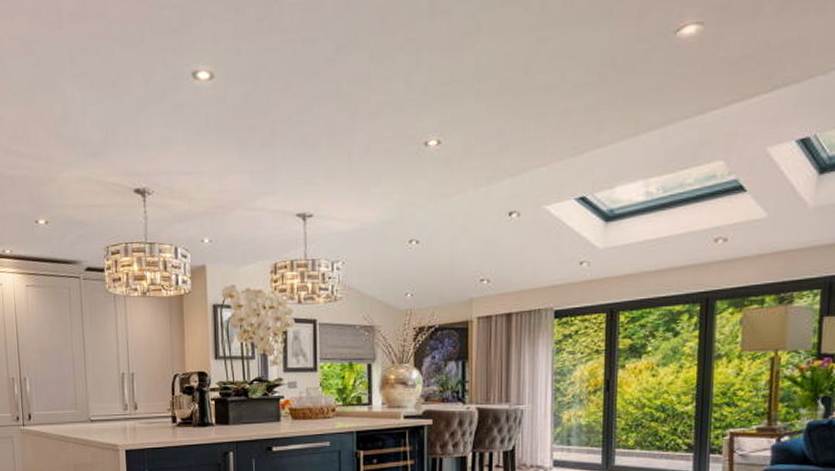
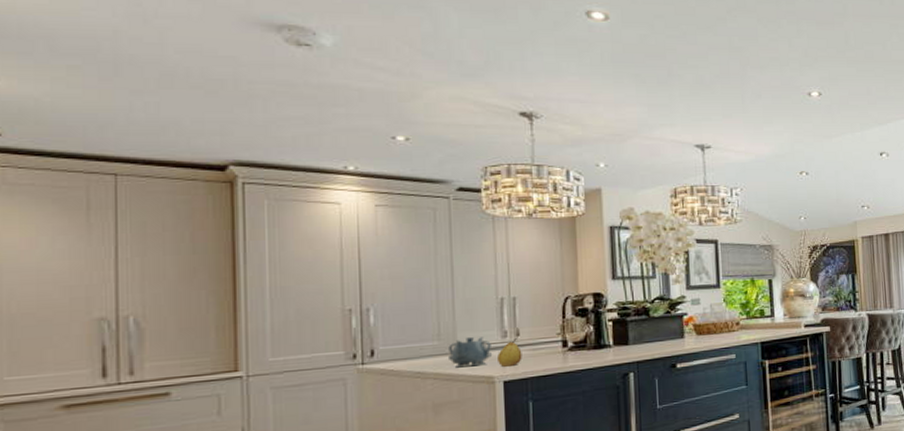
teapot: none [83,407,117,435] -> present [447,336,493,368]
fruit: none [120,411,140,437] -> present [498,338,522,367]

